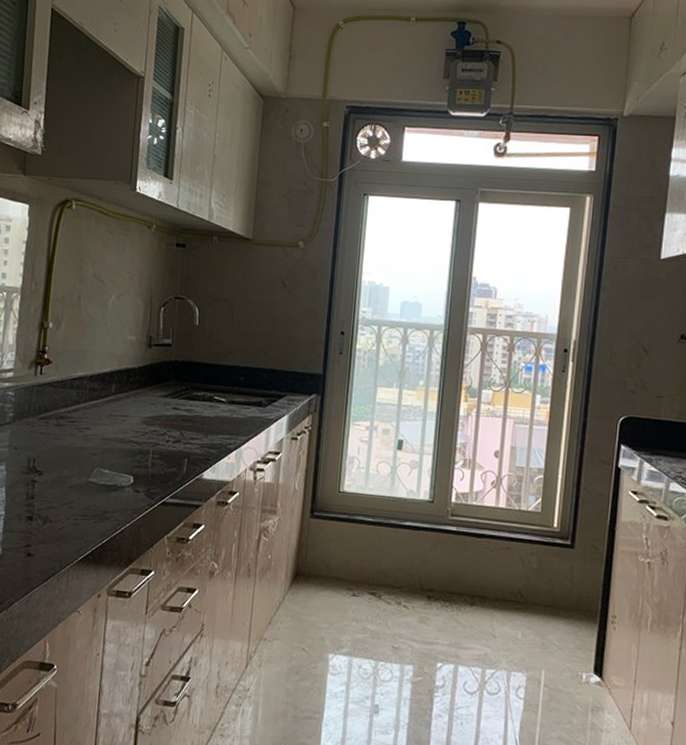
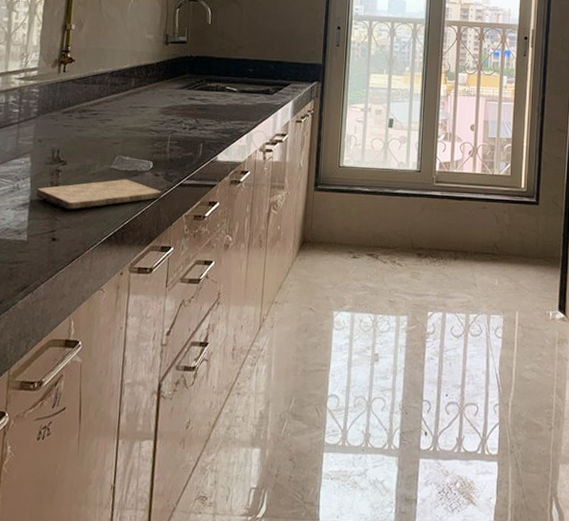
cutting board: none [11,493,143,524] -> present [36,179,162,210]

